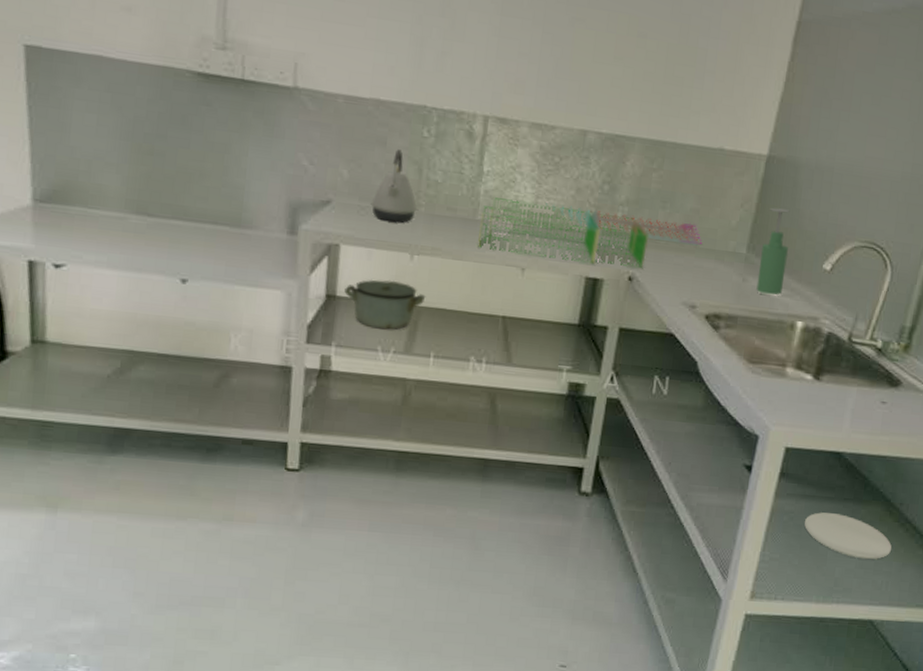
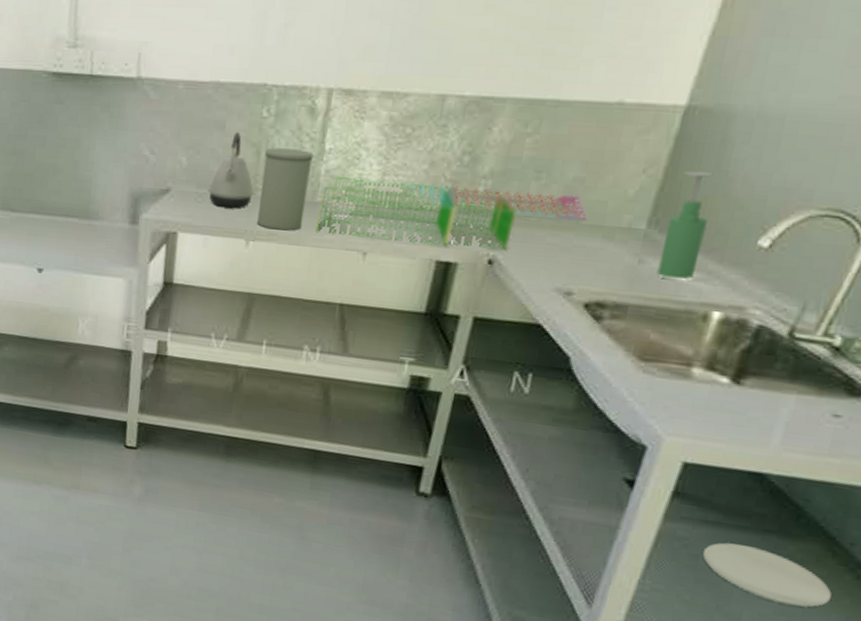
cooking pot: present [344,279,426,330] -> none [181,266,260,317]
canister: none [421,166,473,246] -> present [257,147,314,231]

